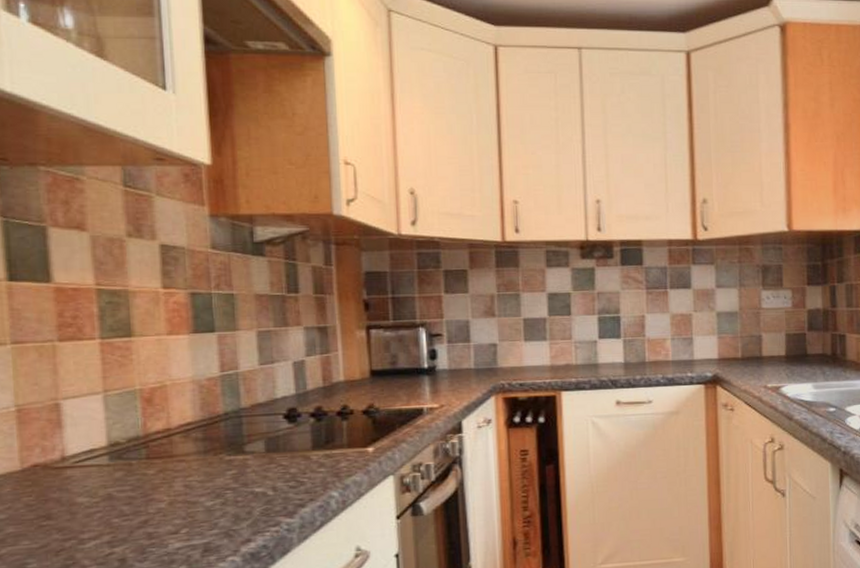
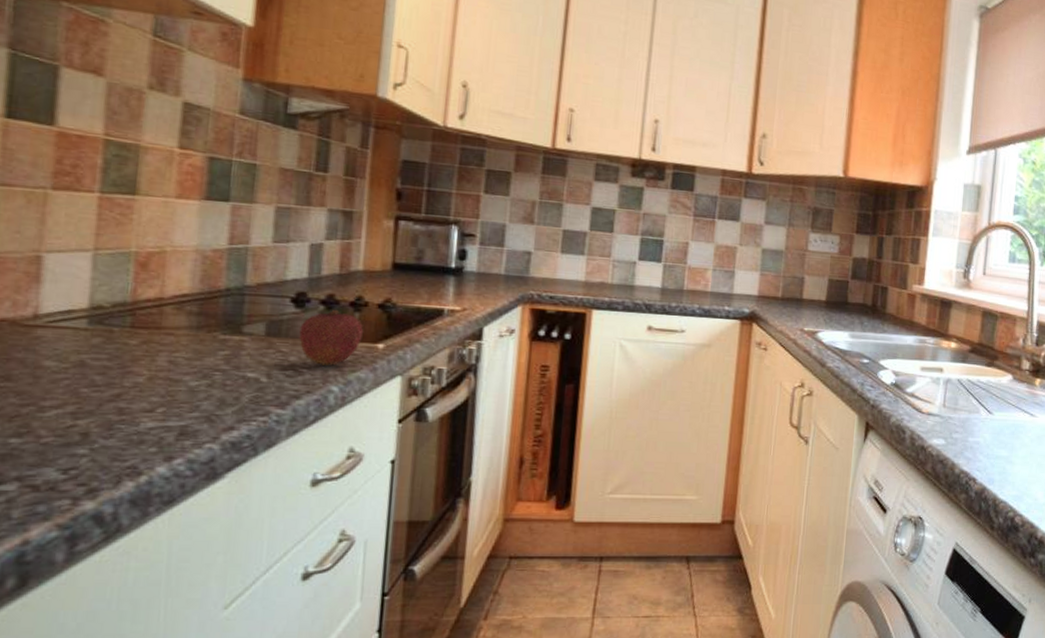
fruit: none [295,420,354,474] -> present [299,309,364,366]

